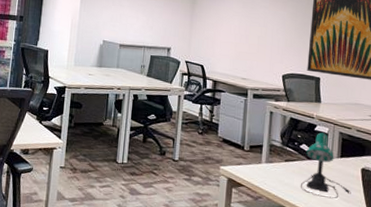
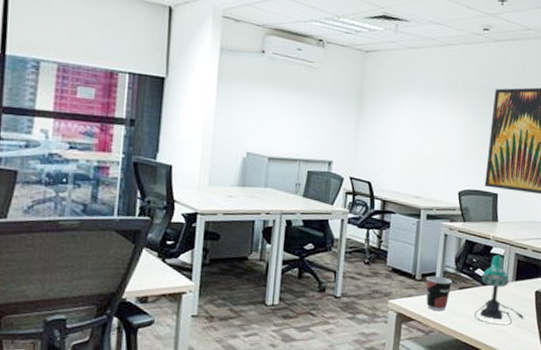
cup: none [254,147,279,180] -> present [426,275,453,311]

